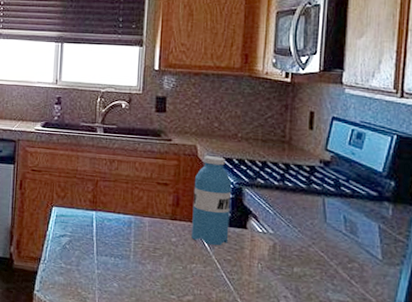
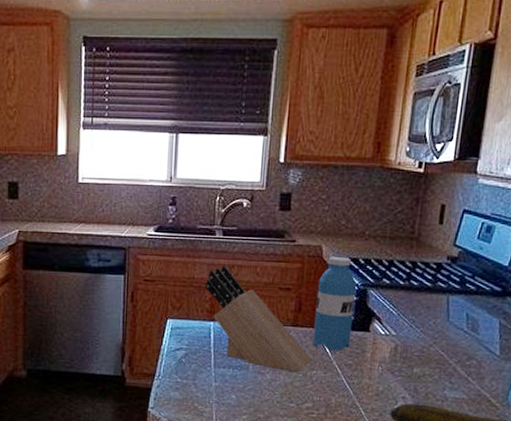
knife block: none [88,159,192,265] -> present [206,265,313,373]

